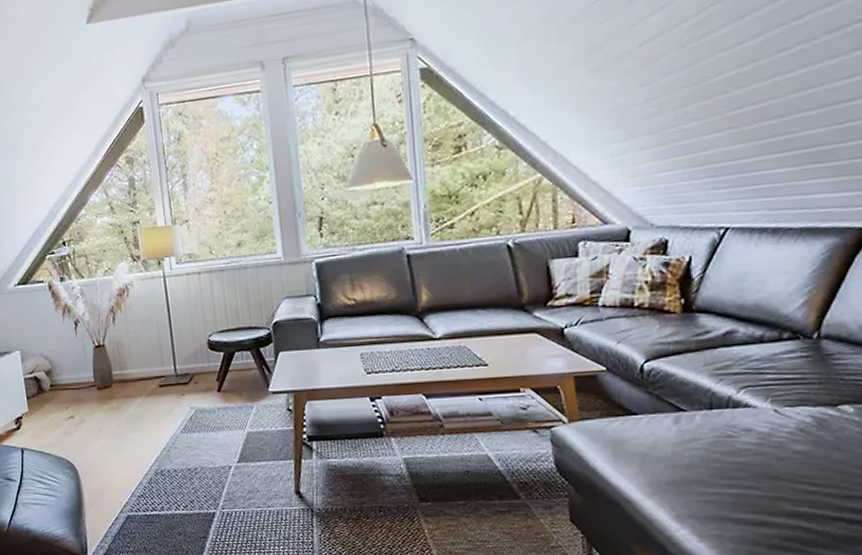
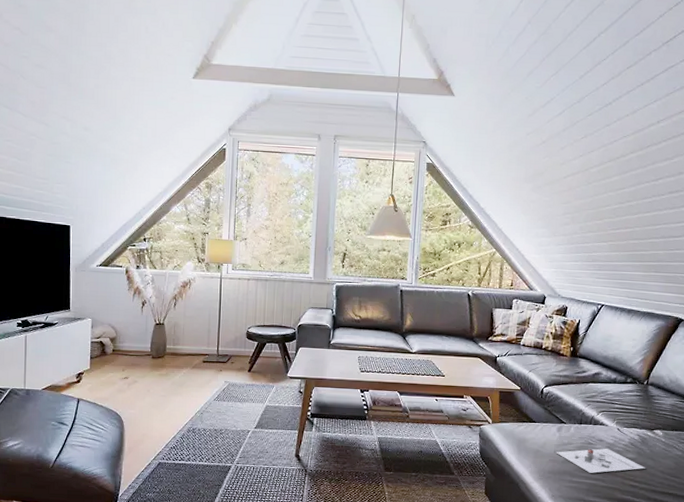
architectural model: none [675,440,830,479] -> present [556,448,646,473]

